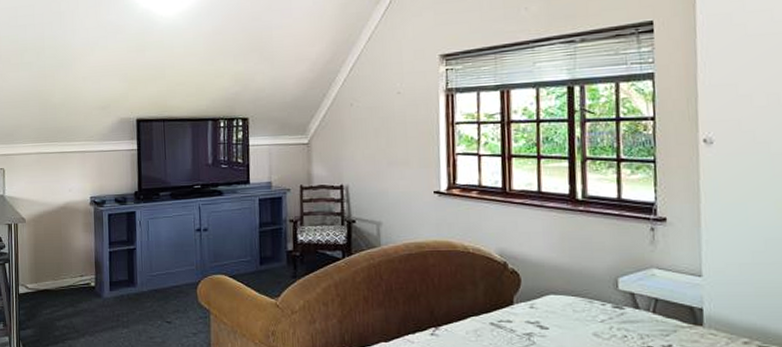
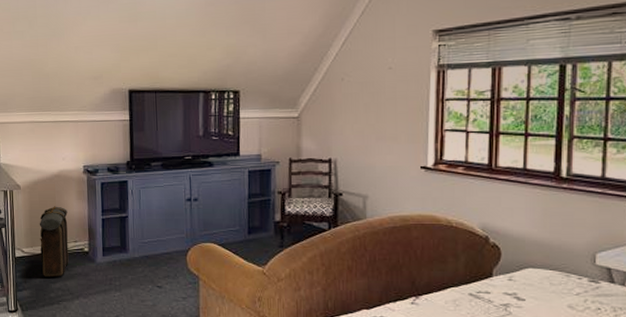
backpack: none [44,239,75,315] -> present [39,206,69,278]

